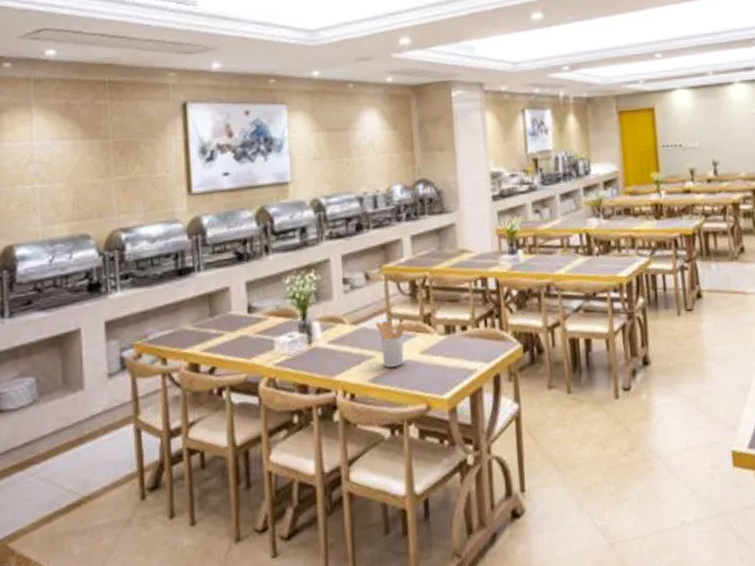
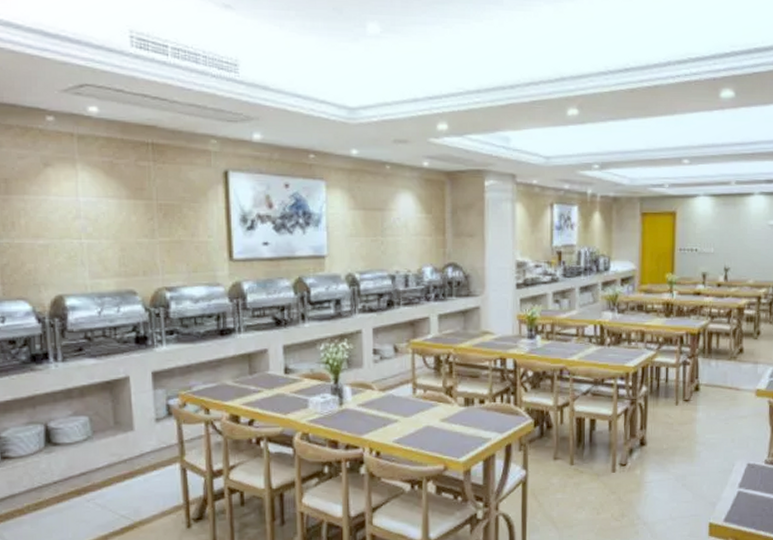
utensil holder: present [375,320,405,368] -> none [401,389,429,431]

